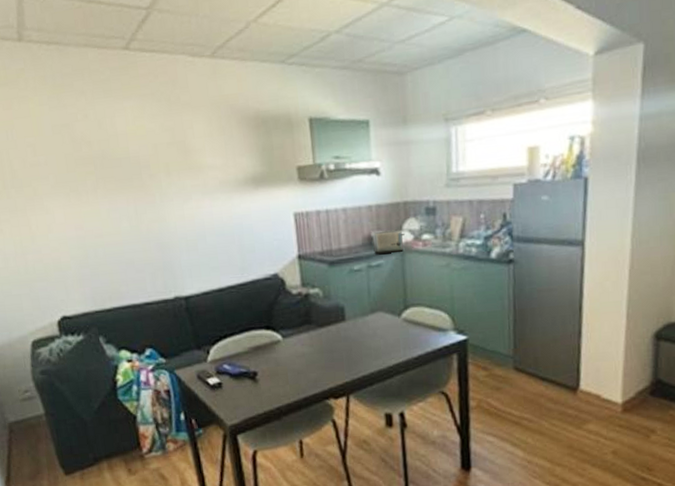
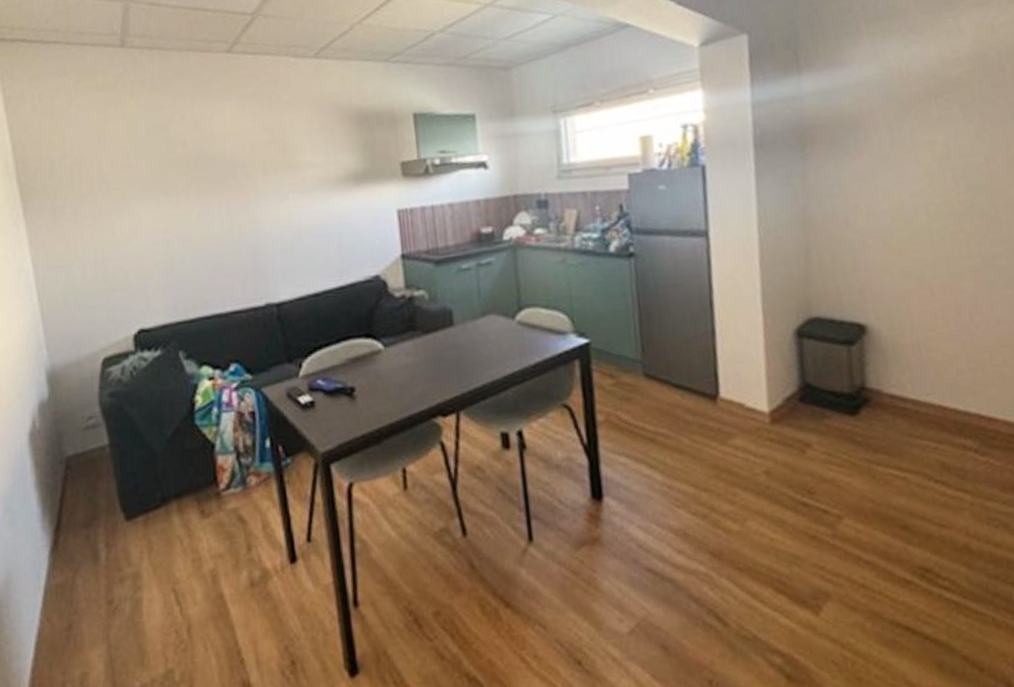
toaster: present [372,229,405,255] -> none [481,224,516,252]

